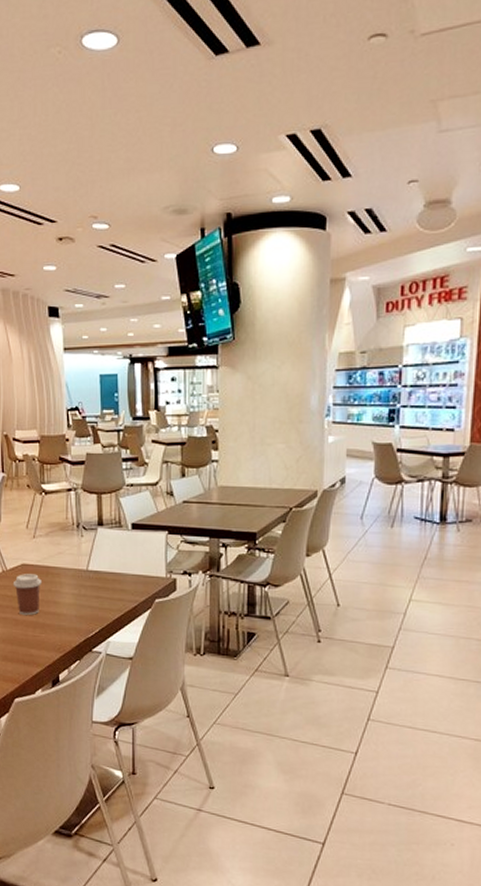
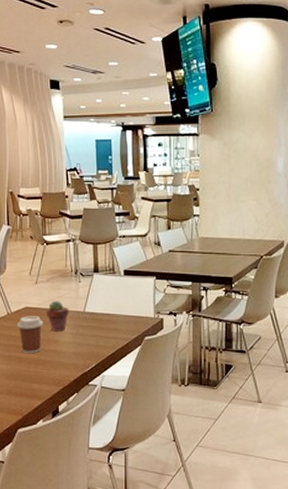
potted succulent: none [44,557,70,592] -> present [46,300,69,331]

